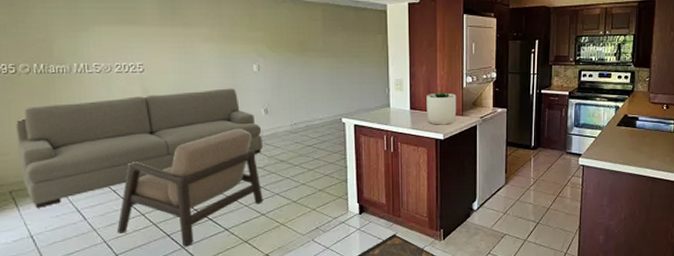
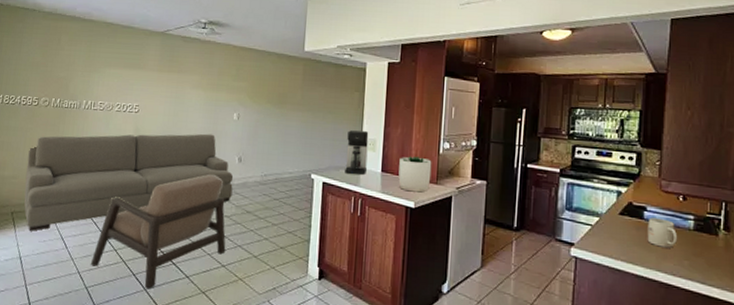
coffee maker: none [374,72,397,115] -> present [345,130,369,176]
mug: none [639,125,662,149] -> present [647,217,678,248]

